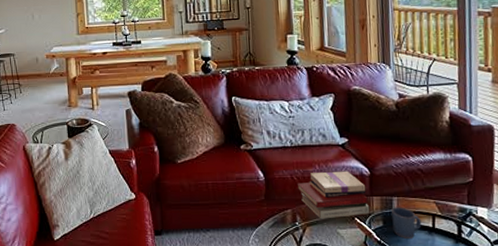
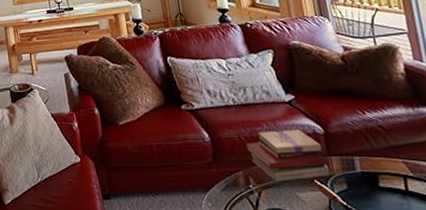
mug: present [391,207,422,238] -> none [354,167,393,203]

